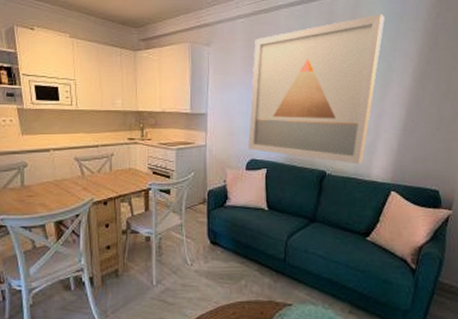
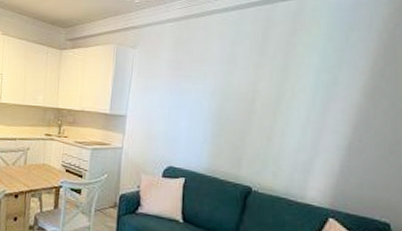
wall art: present [247,14,385,164] -> none [166,22,331,184]

